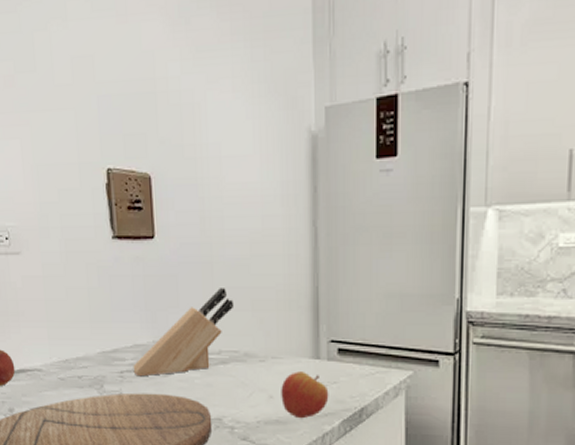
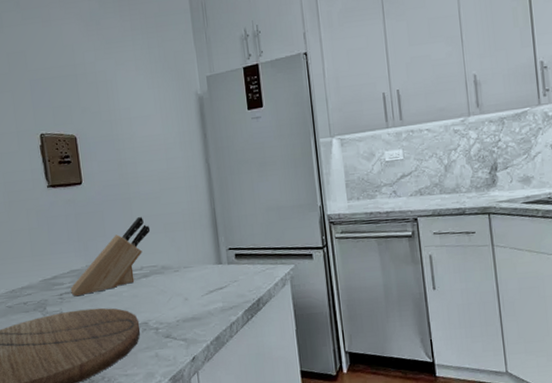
apple: present [281,371,329,419] -> none [193,275,232,314]

